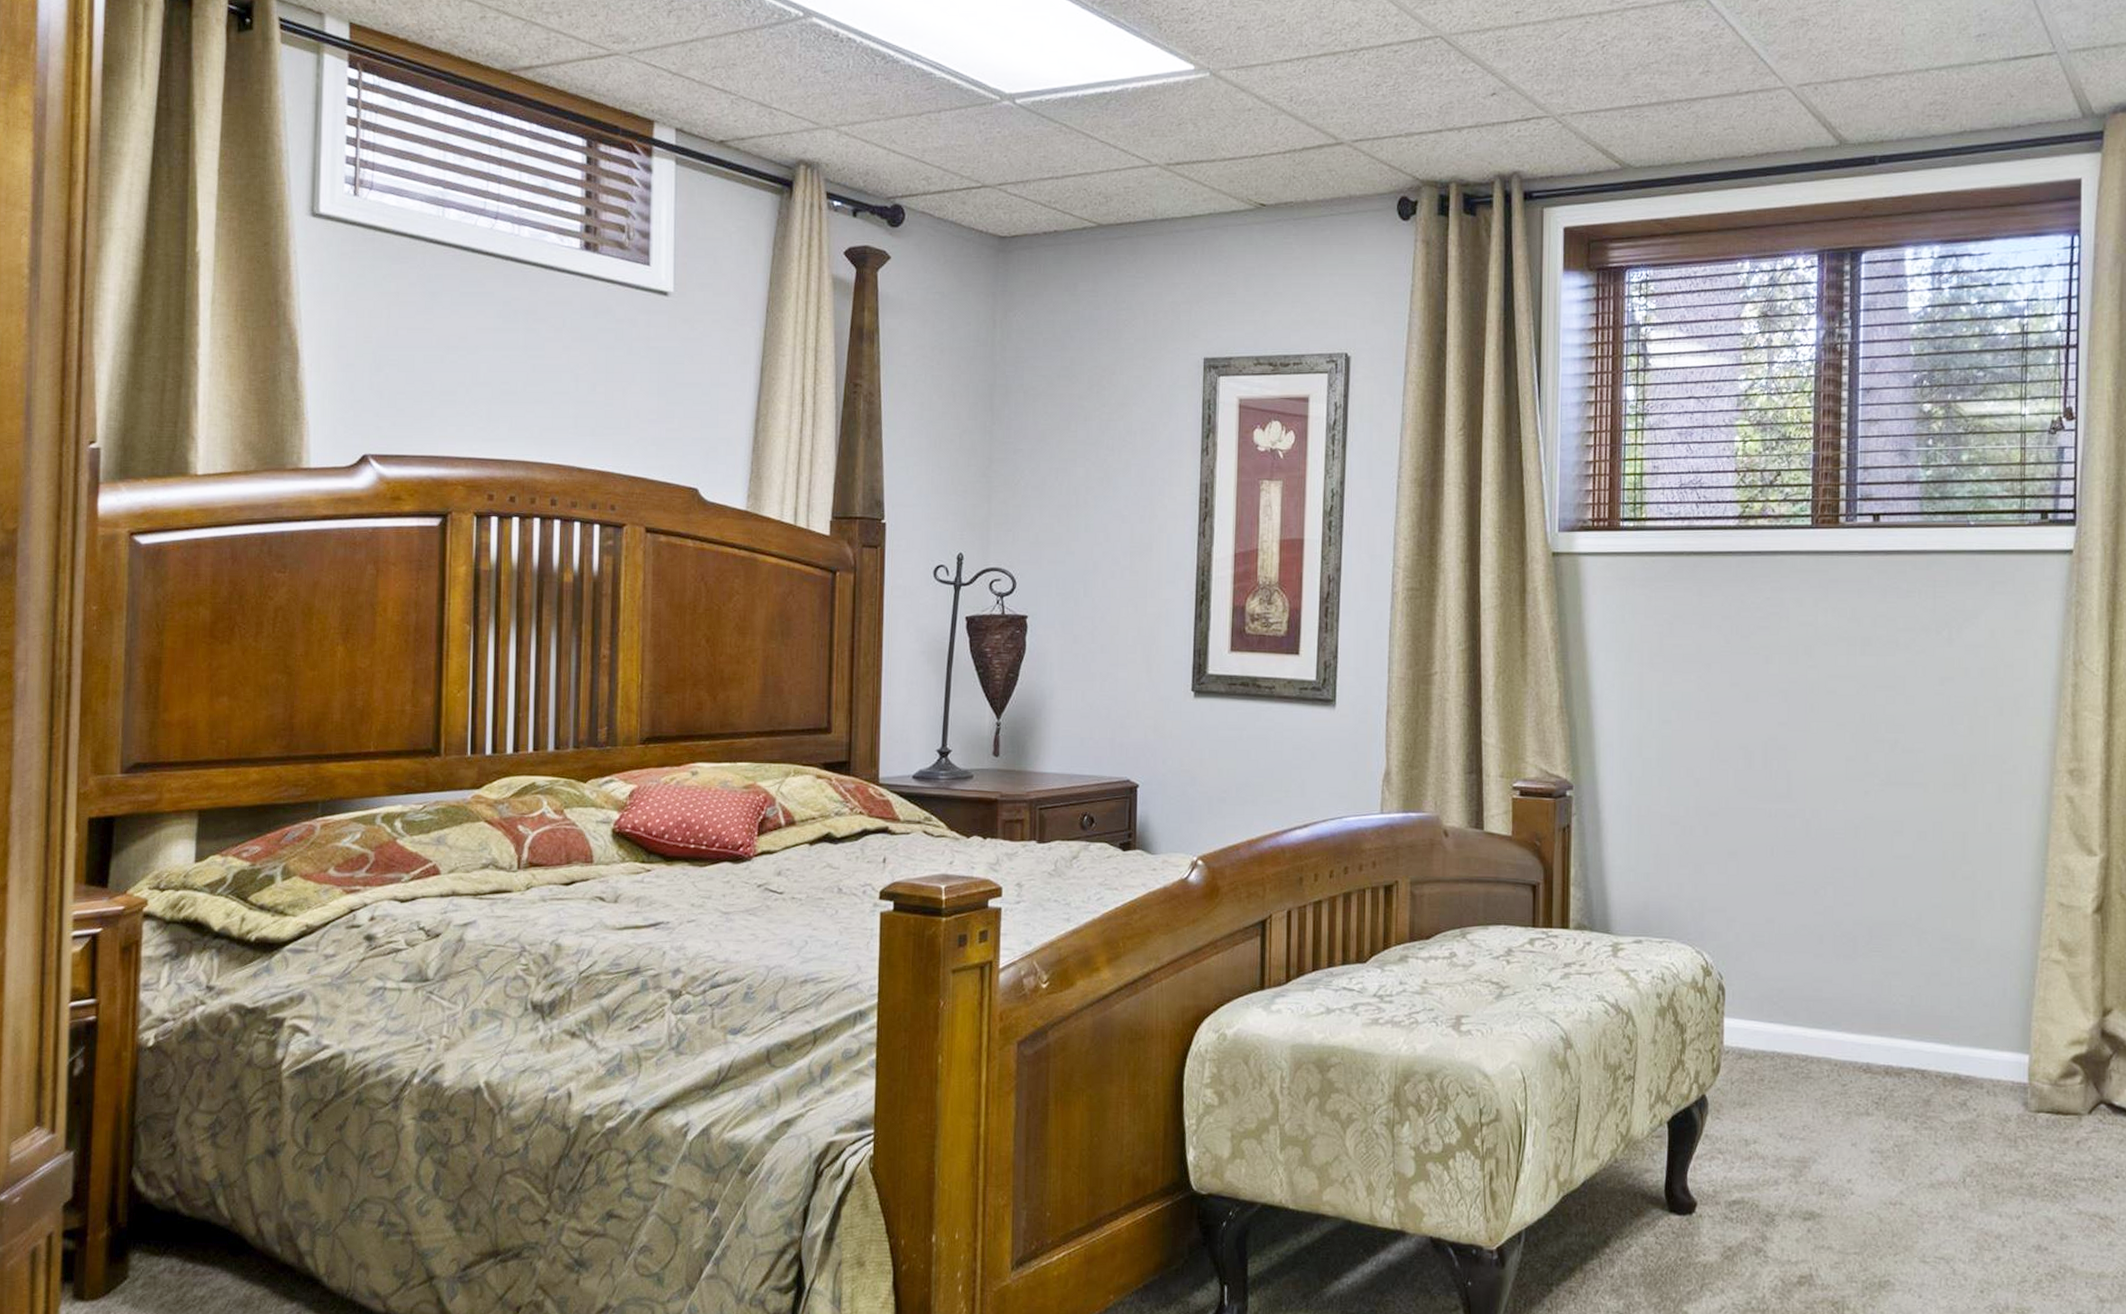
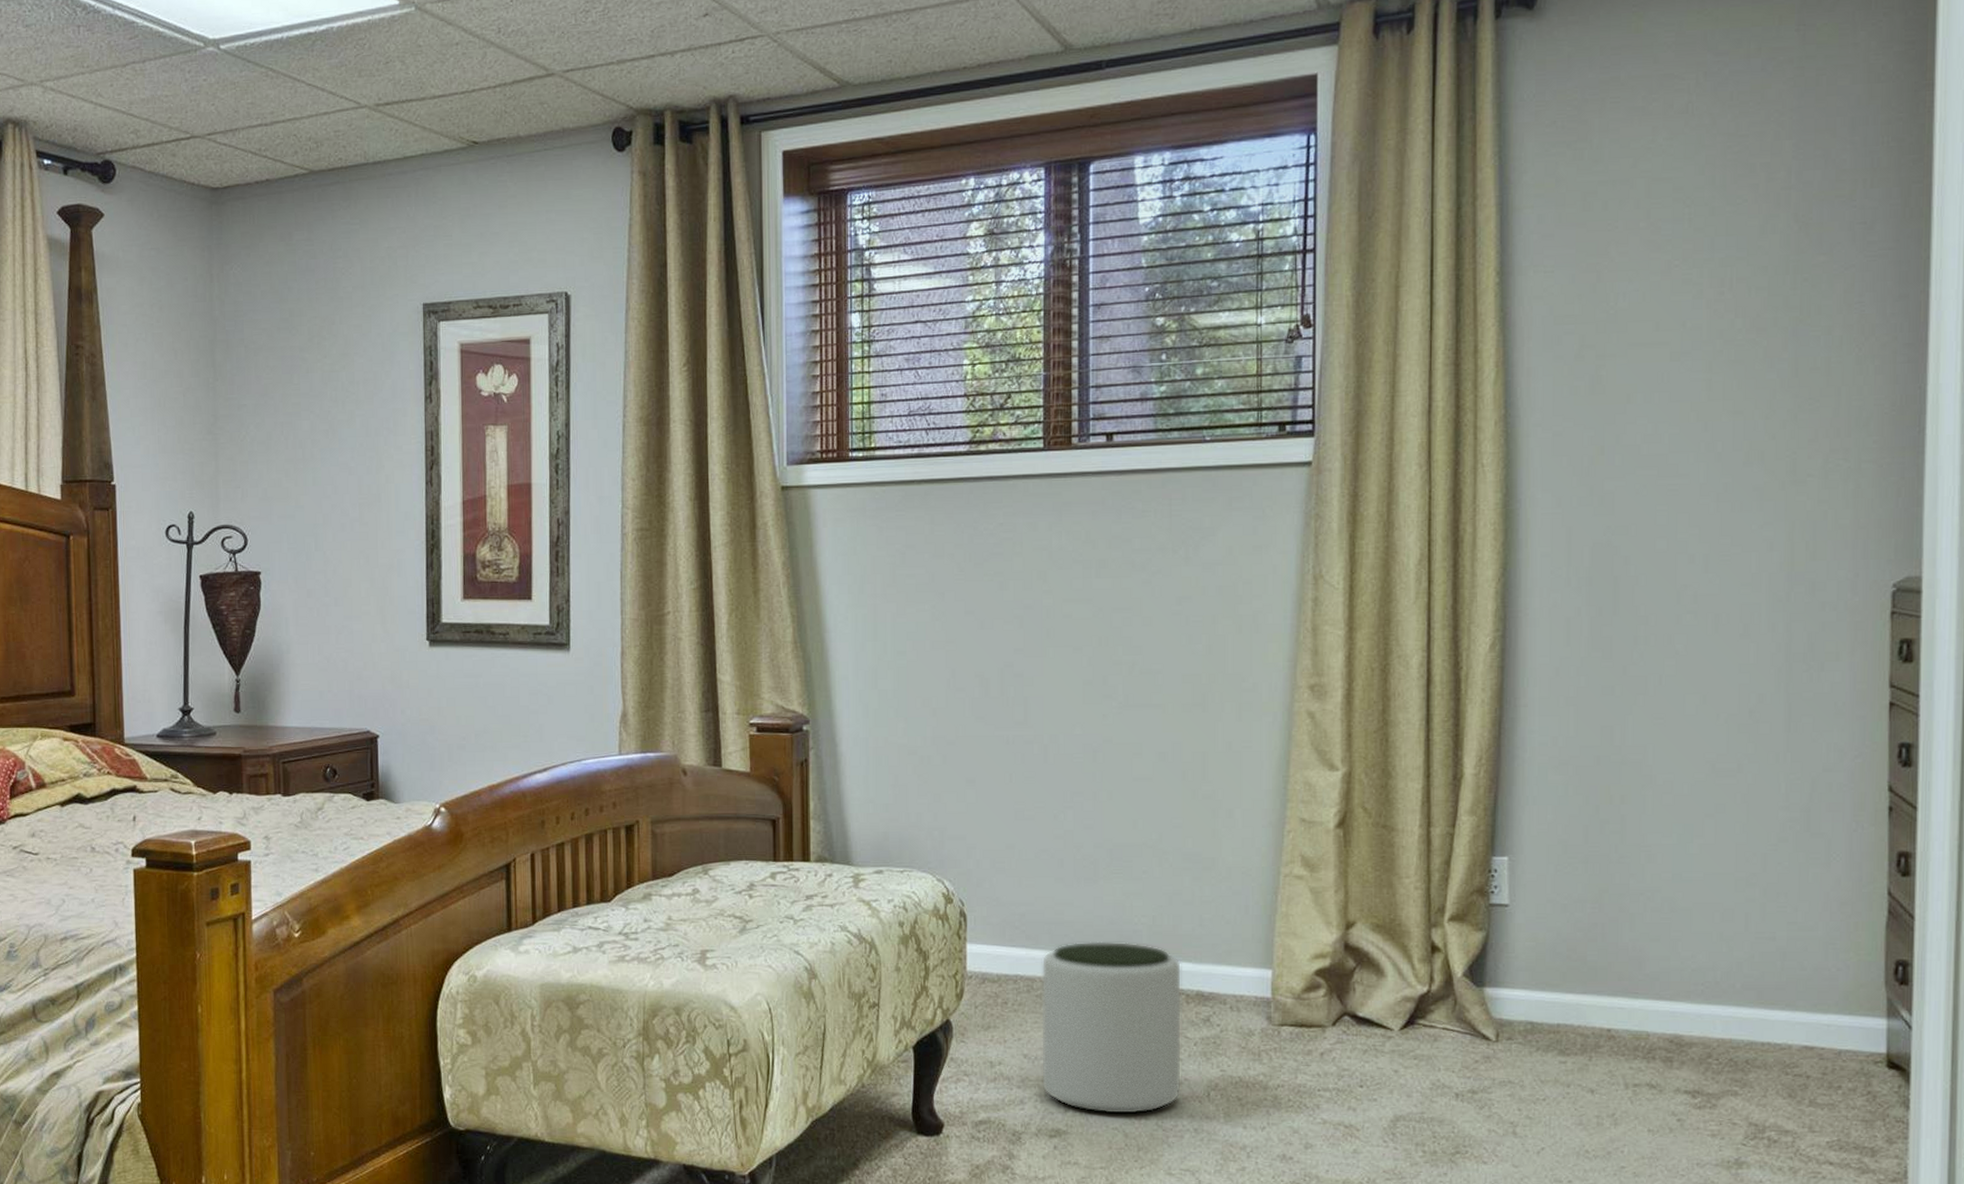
plant pot: none [1797,1019,1940,1199] -> present [1041,941,1182,1115]

